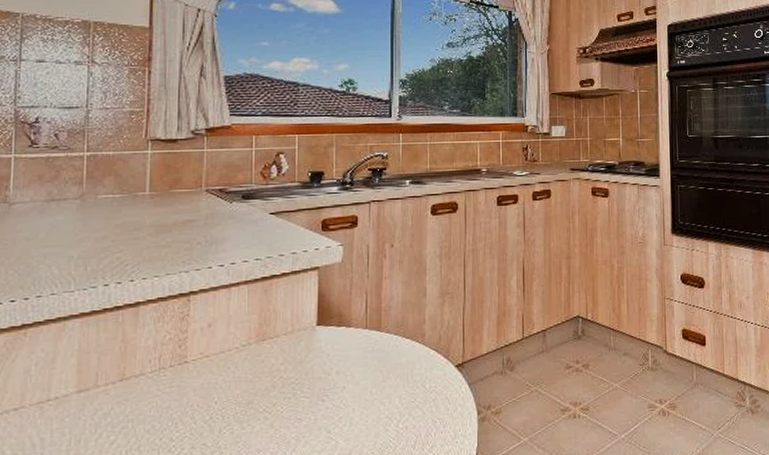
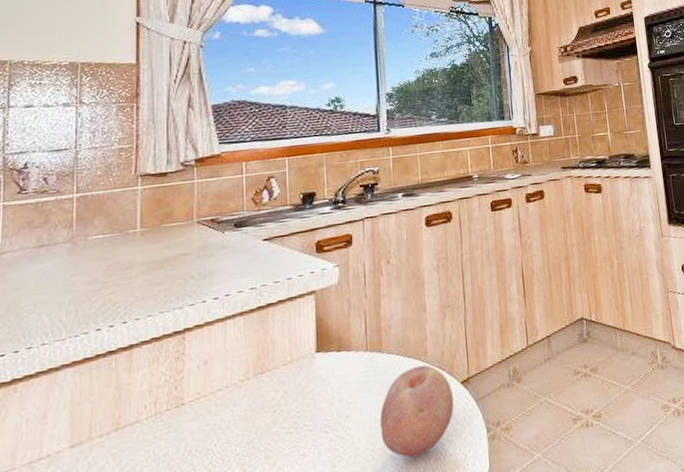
fruit: none [376,346,448,431] -> present [380,364,454,458]

